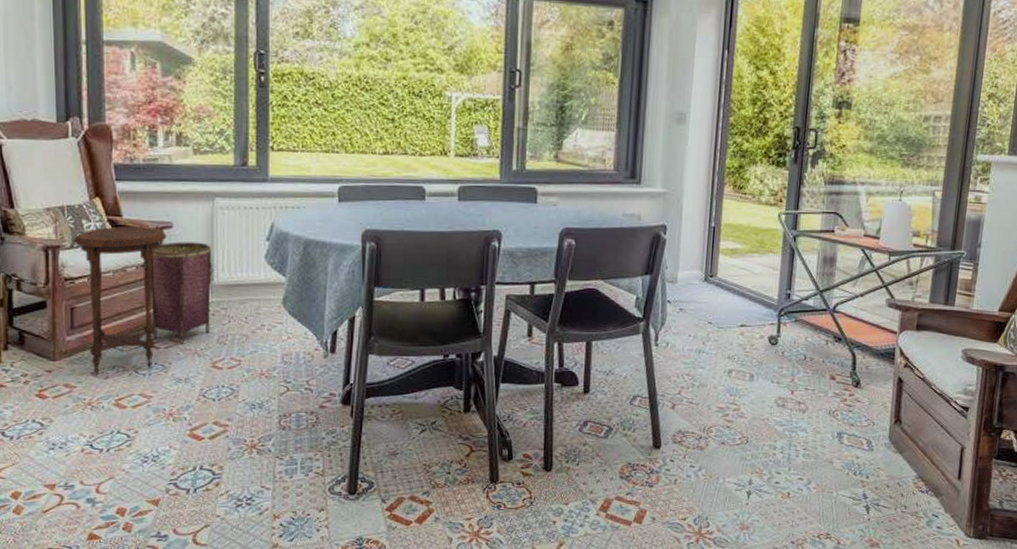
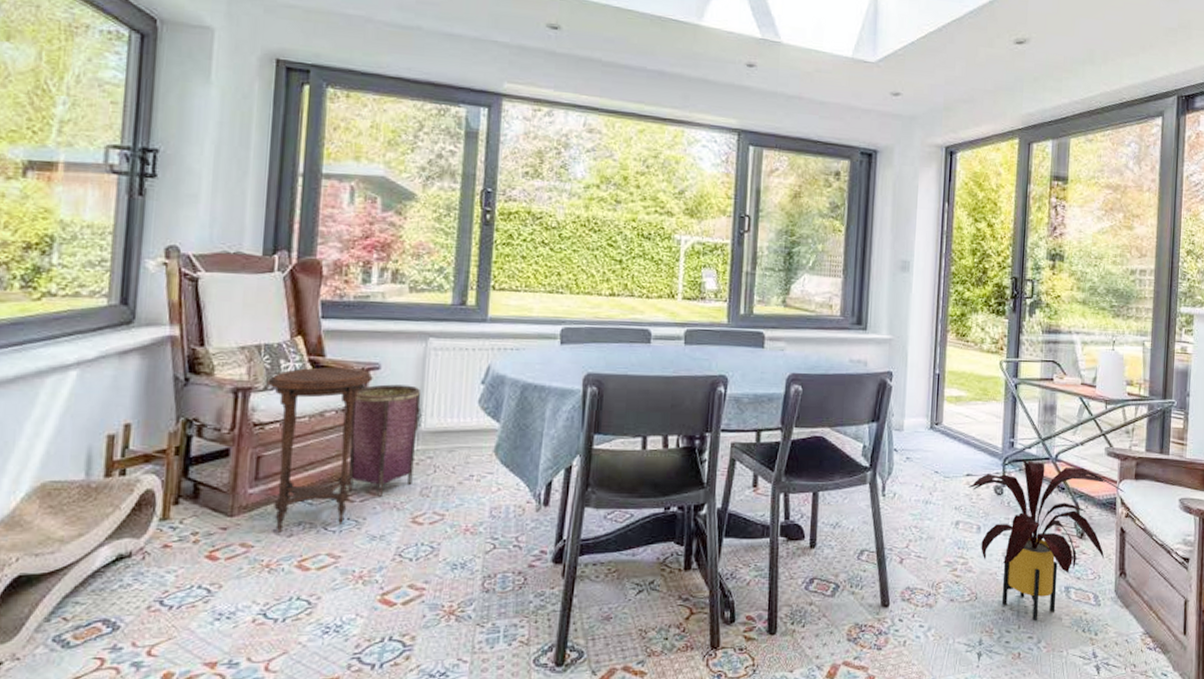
house plant: none [742,309,906,464] -> present [968,458,1126,621]

